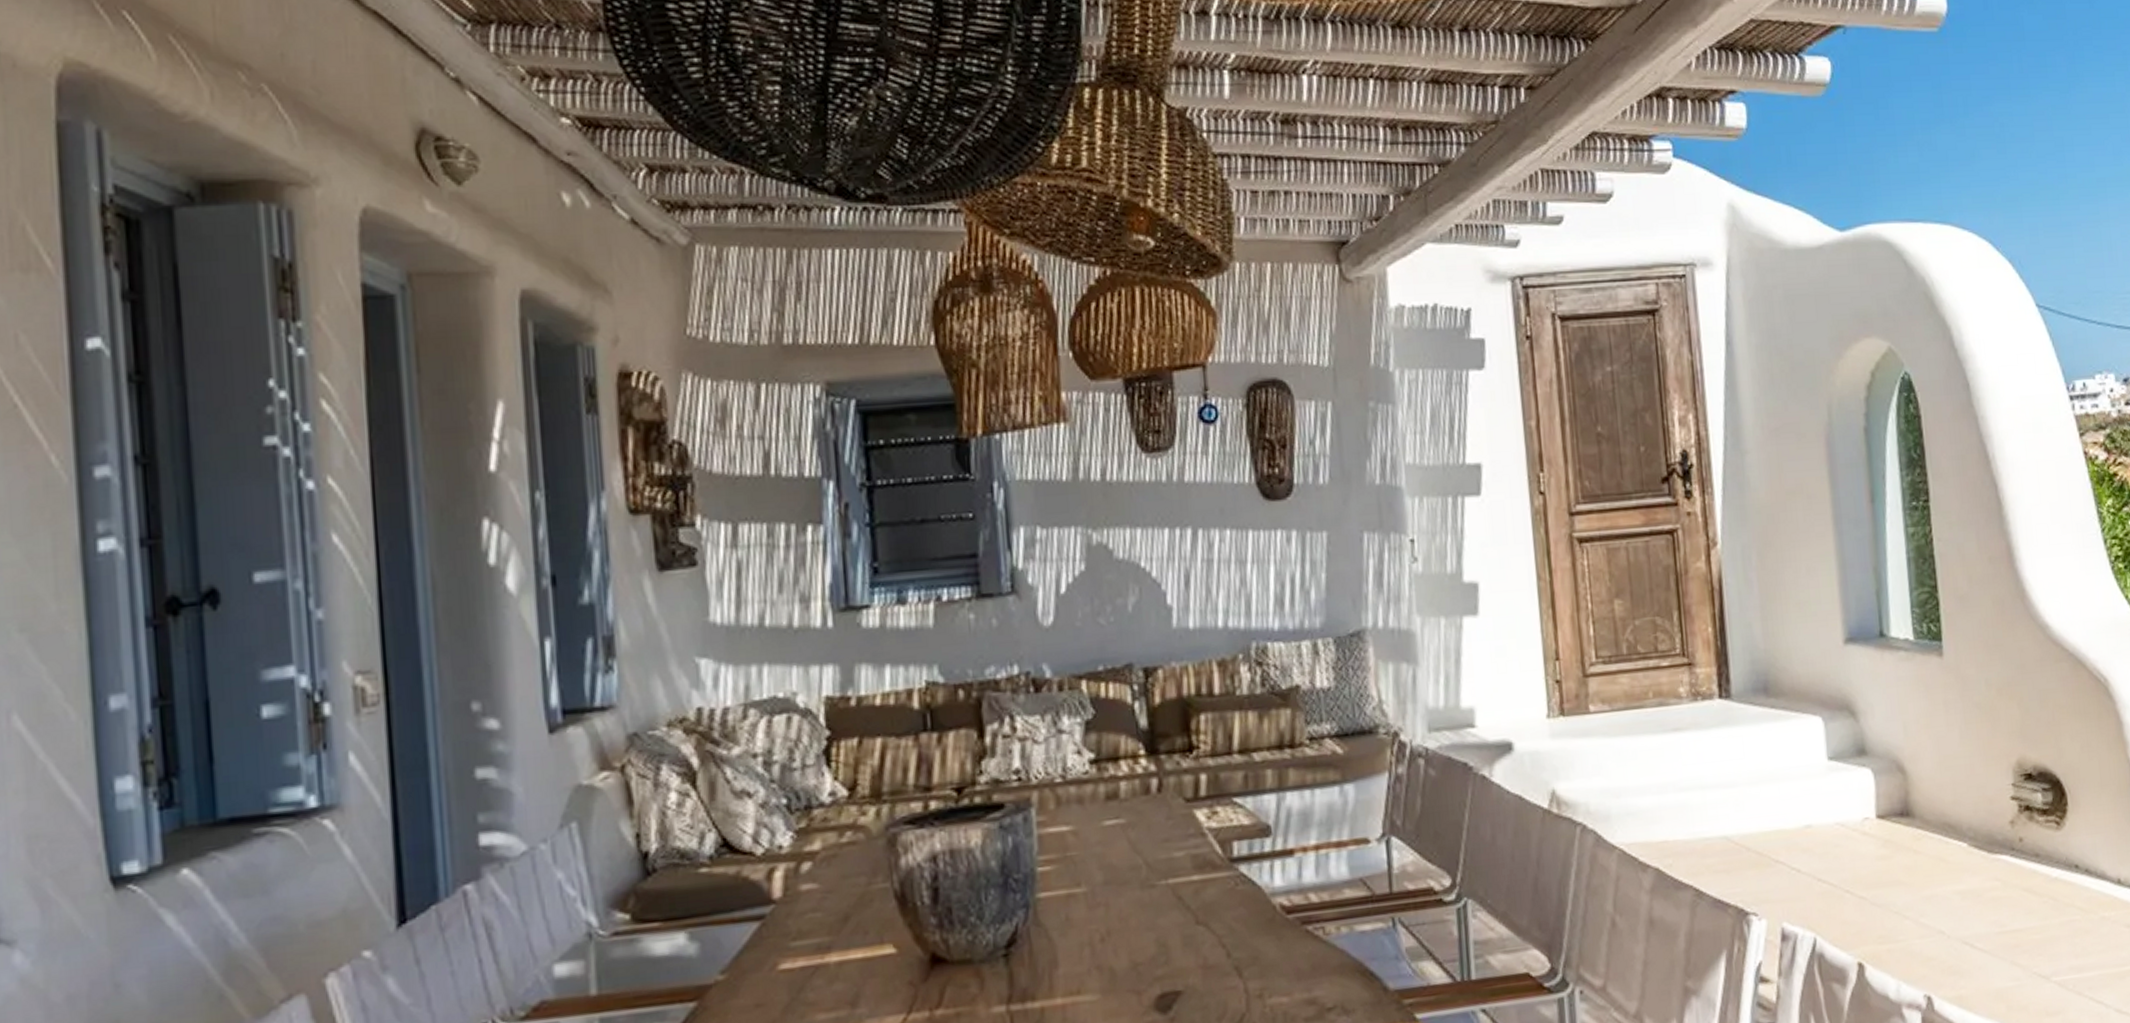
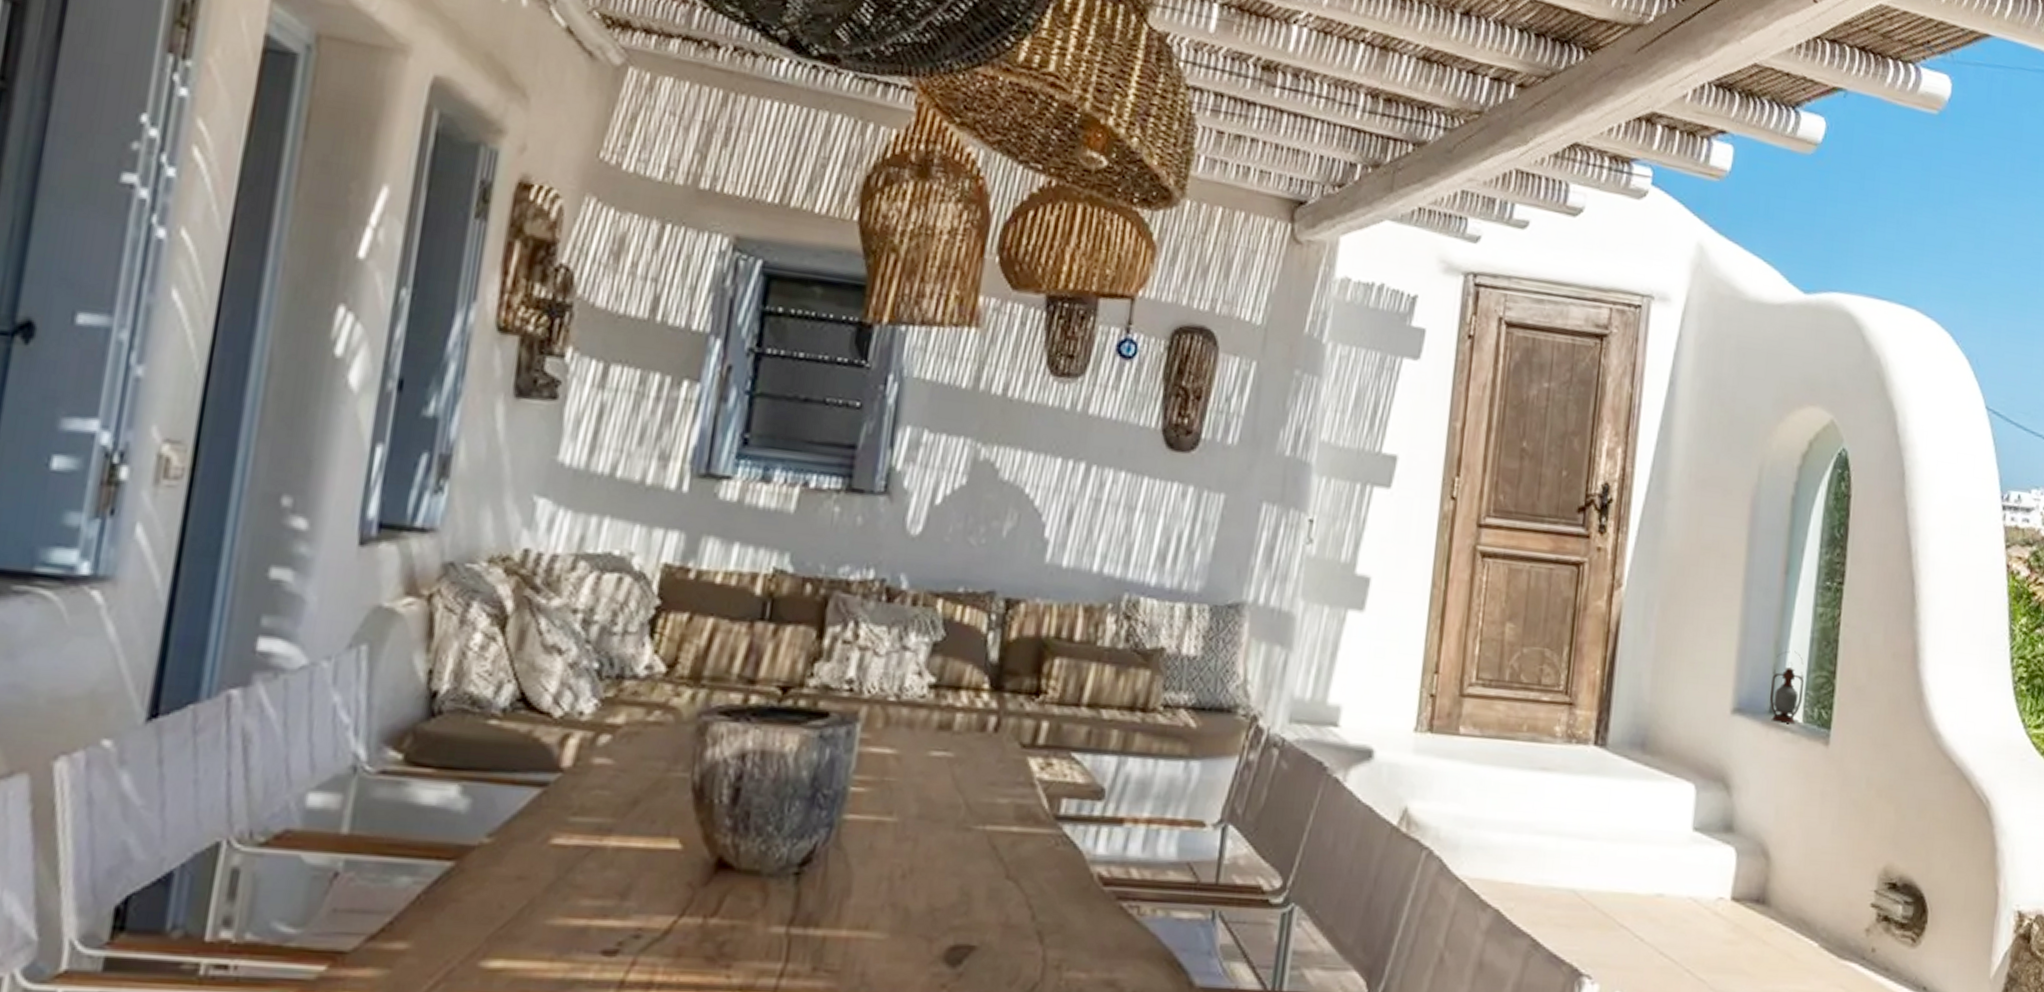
lantern: none [1876,573,1910,645] -> present [1769,650,1805,725]

